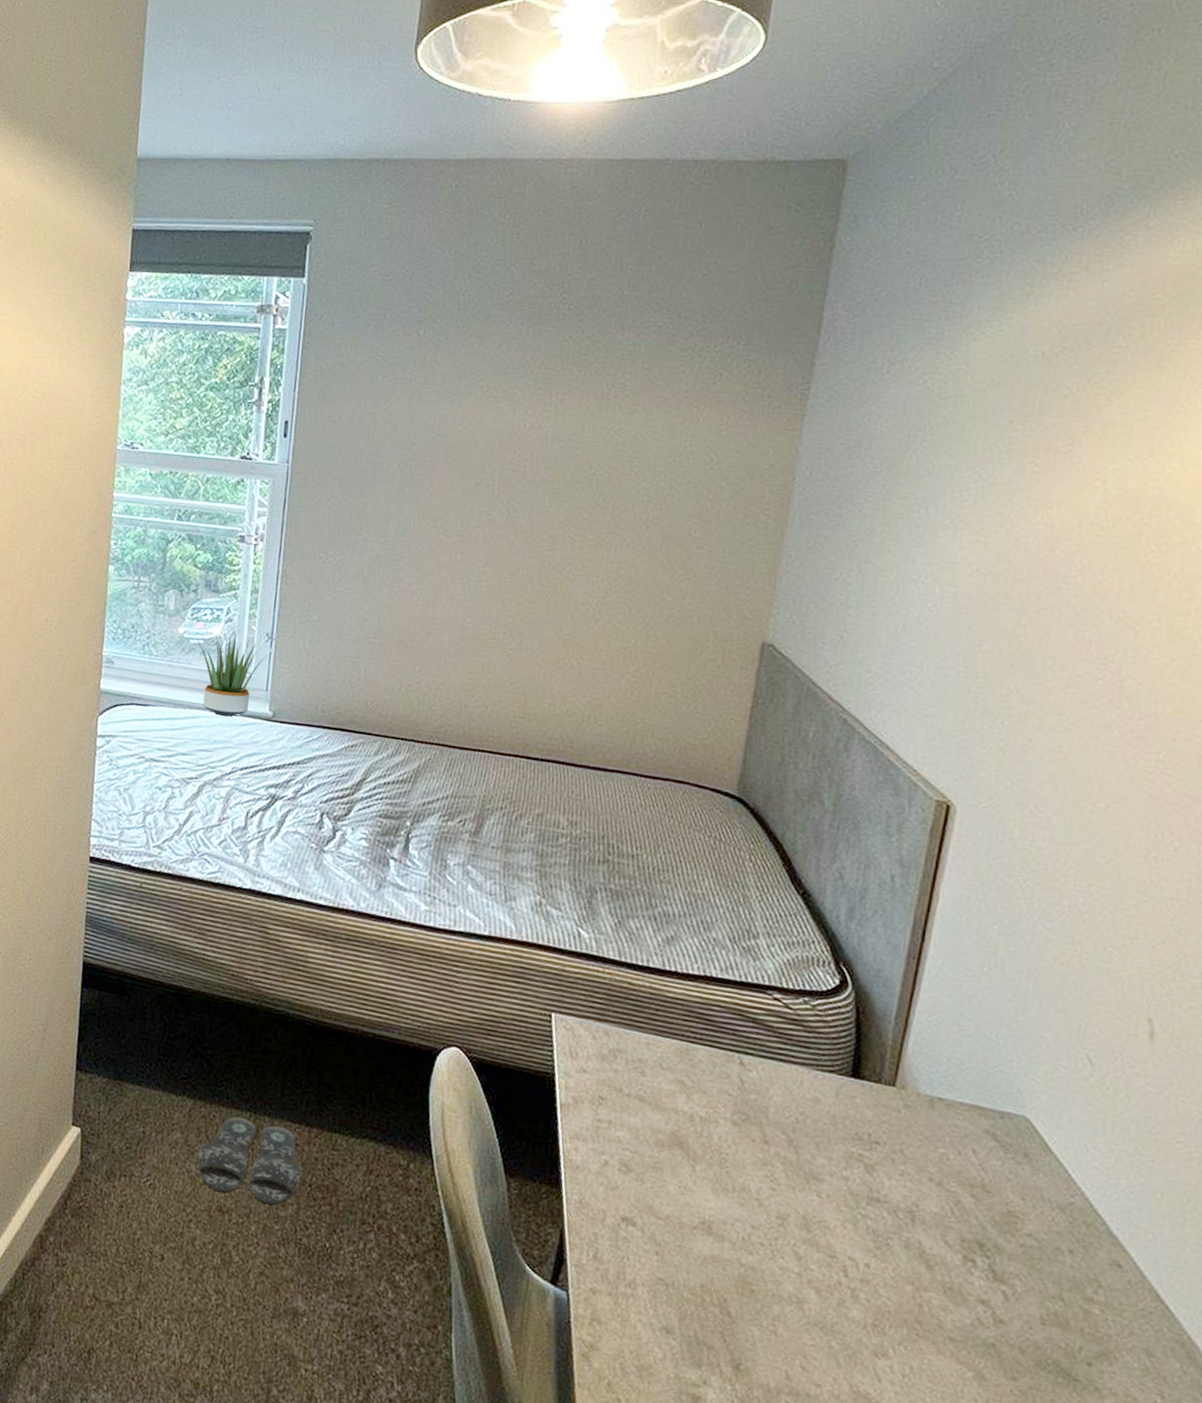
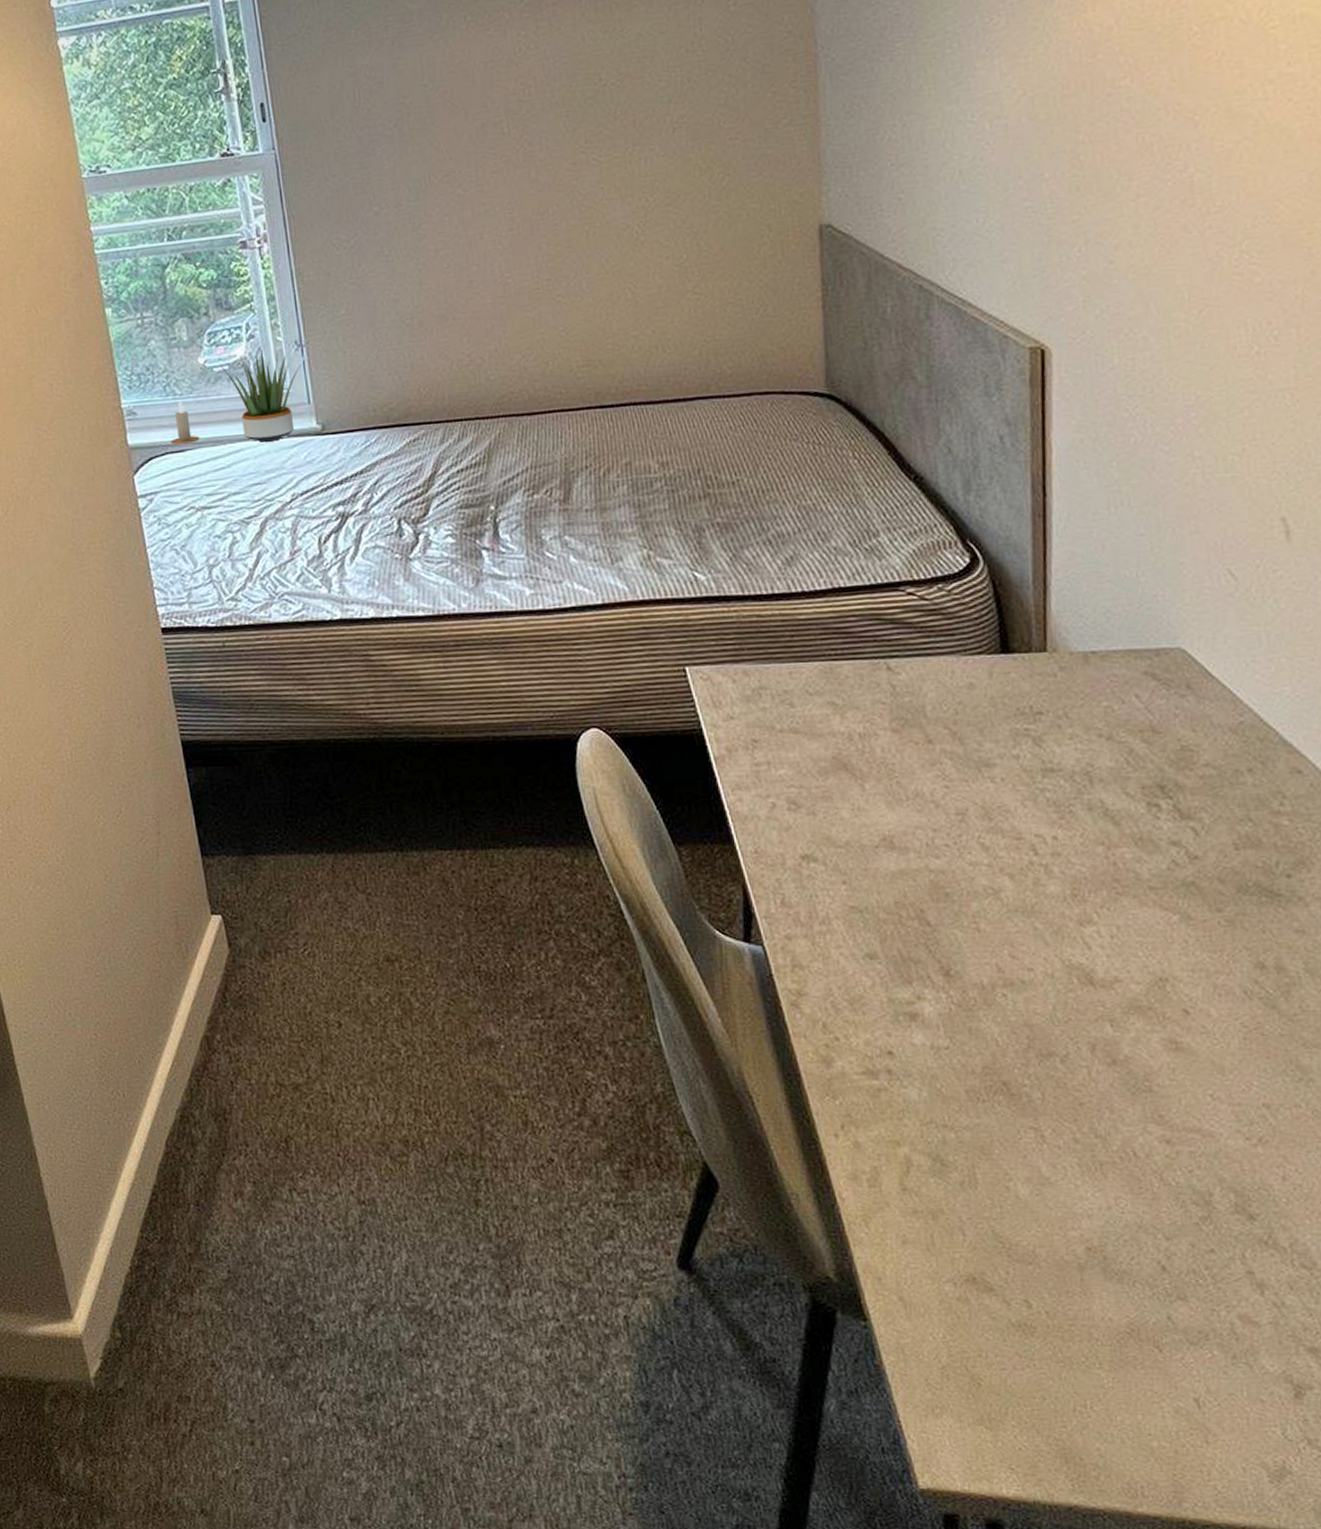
candle: none [137,660,164,701] -> present [170,400,200,445]
slippers: present [197,1116,304,1205] -> none [351,857,466,942]

